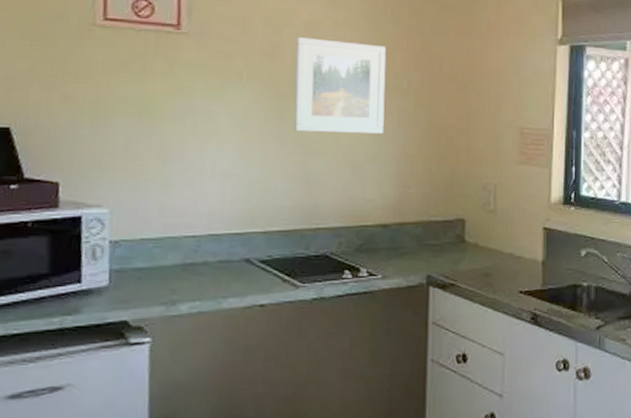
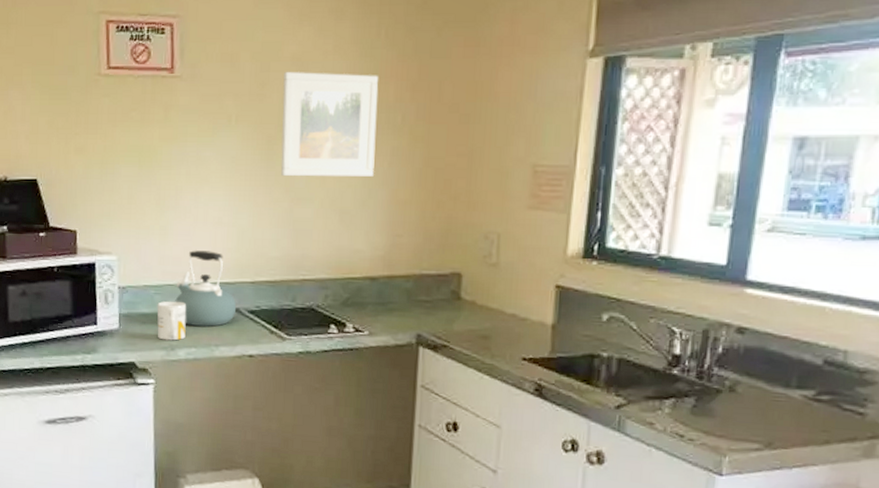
mug: none [155,254,191,295] -> present [157,301,187,341]
kettle: none [177,202,247,278] -> present [175,250,237,327]

